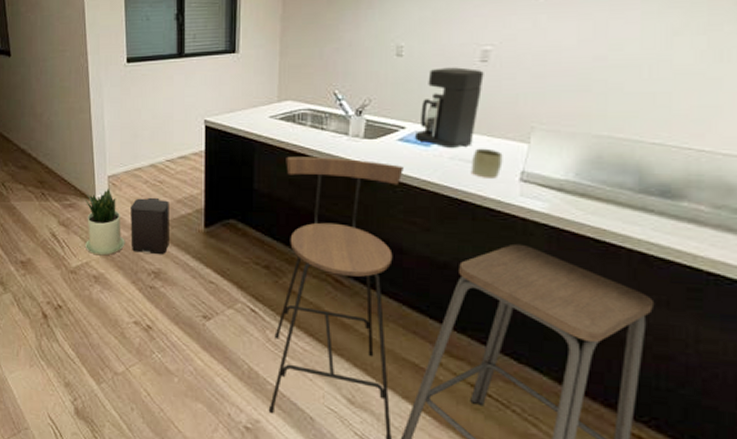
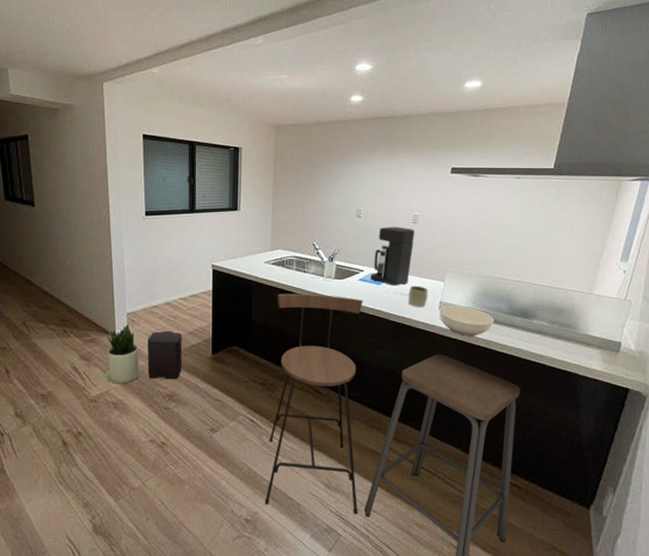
bowl: none [519,176,612,222] -> present [439,305,495,336]

